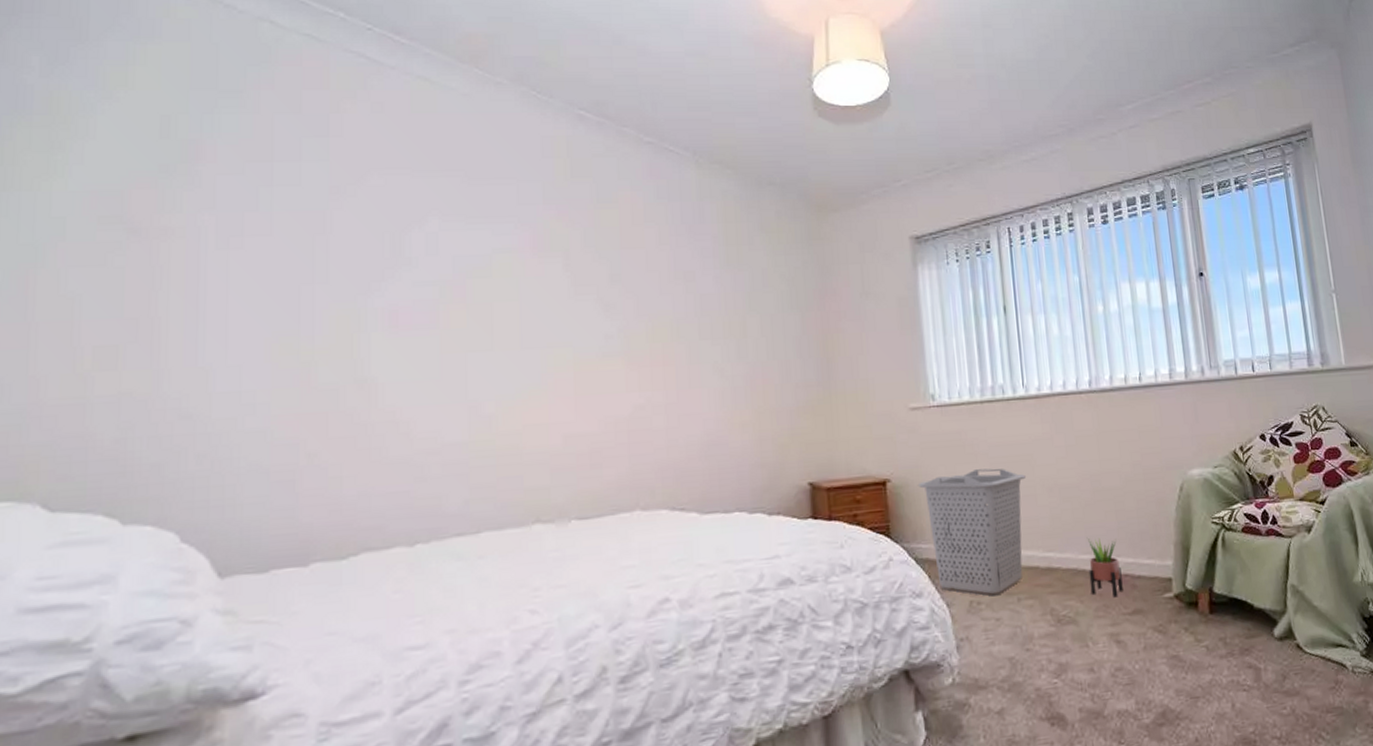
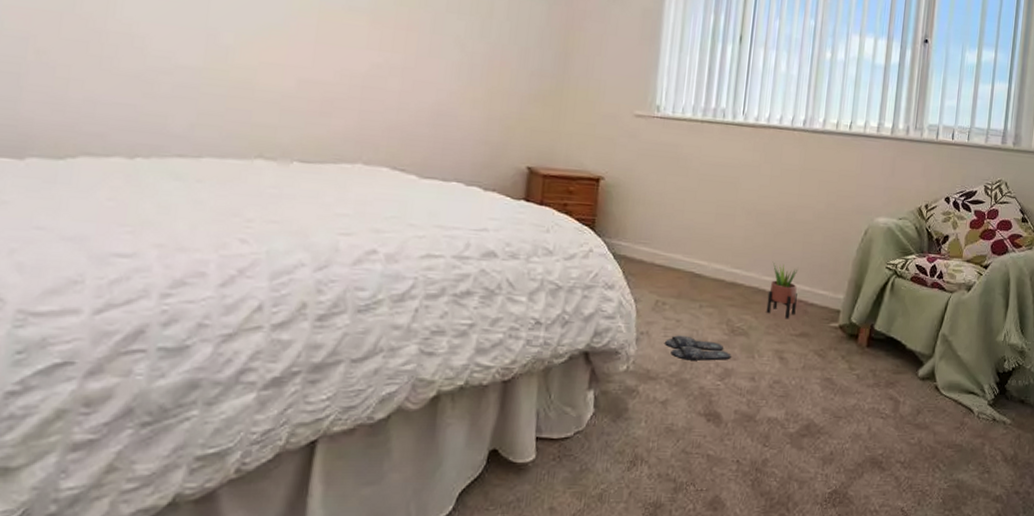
laundry basket: present [917,468,1026,596] -> none [628,182,729,300]
slippers: none [988,634,1063,662] -> present [665,335,731,361]

